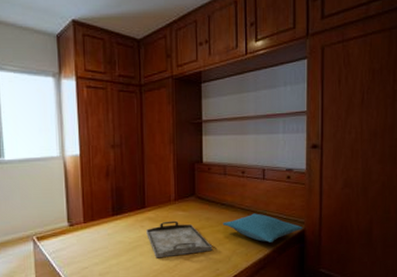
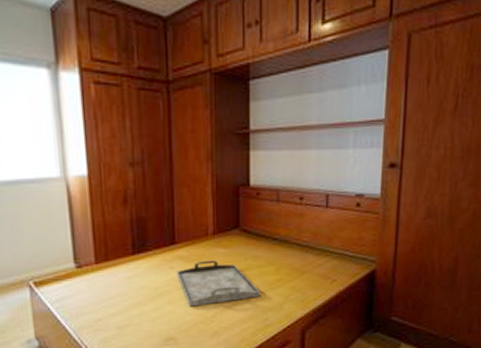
pillow: present [222,213,303,243] -> none [273,250,374,286]

